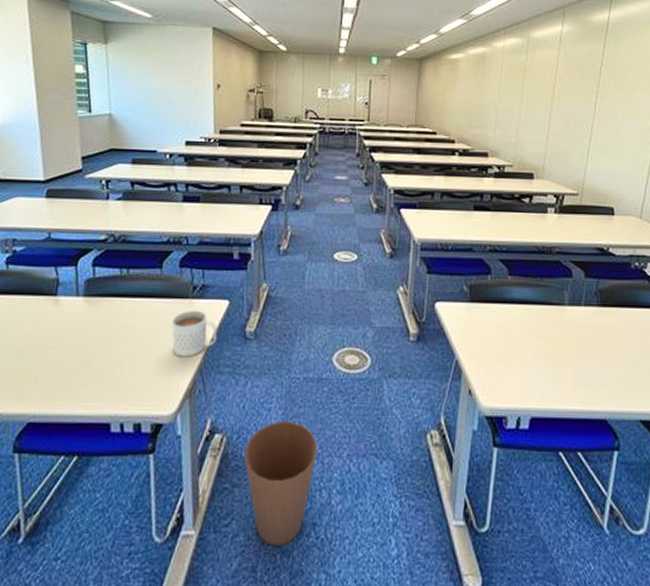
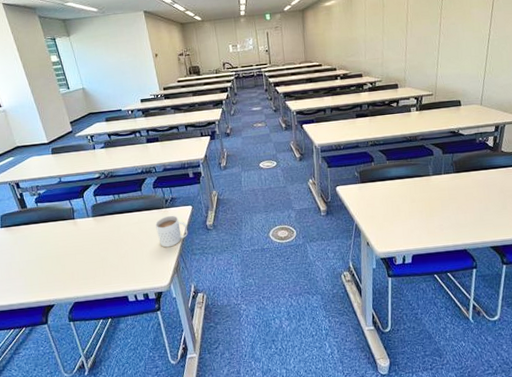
trash bin: present [244,421,317,546] -> none [219,279,269,357]

